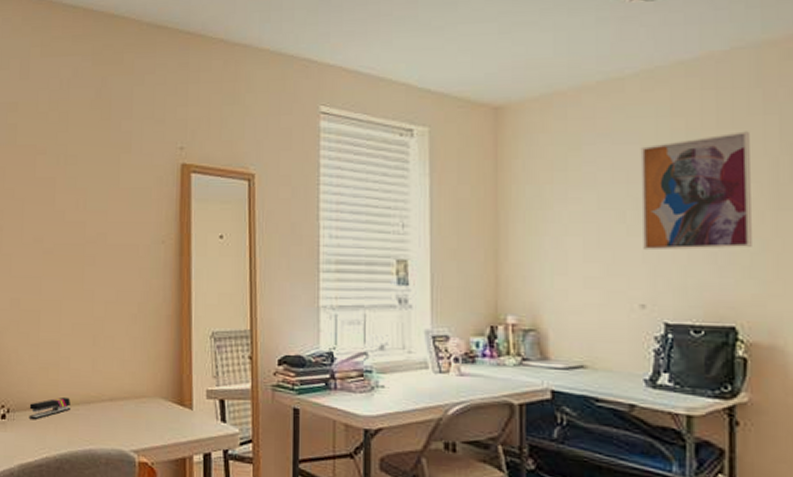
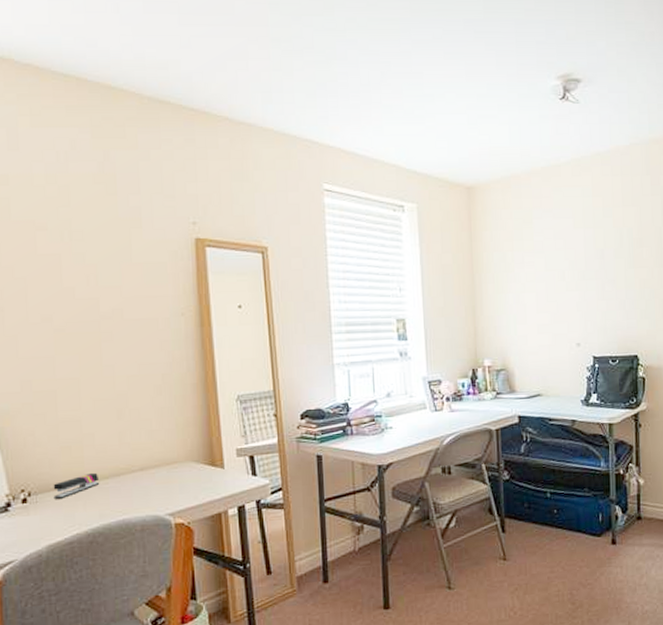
wall art: present [640,131,754,251] -> none [573,208,647,302]

